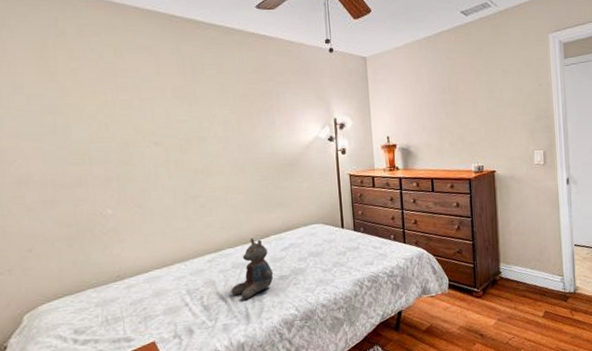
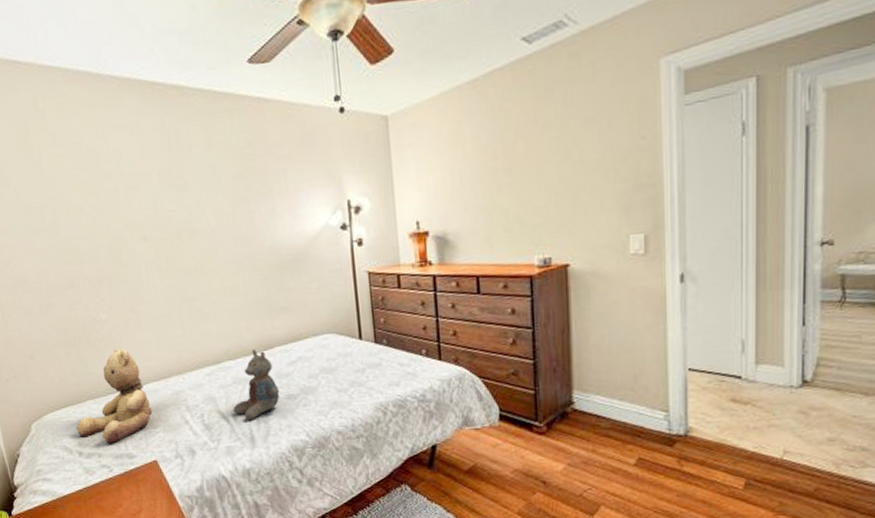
teddy bear: none [73,240,154,330] -> present [76,348,153,444]

